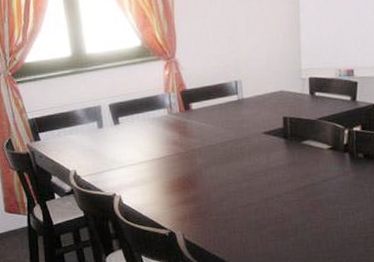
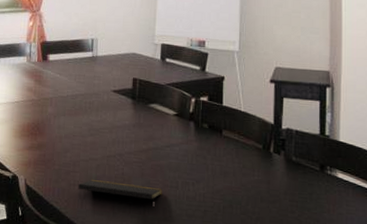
notepad: none [239,222,324,244] -> present [78,180,162,210]

